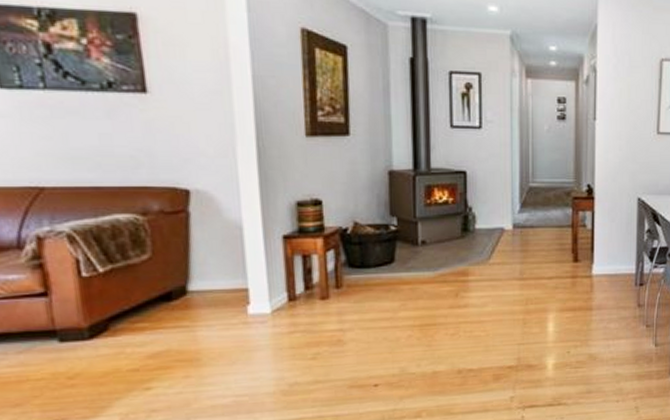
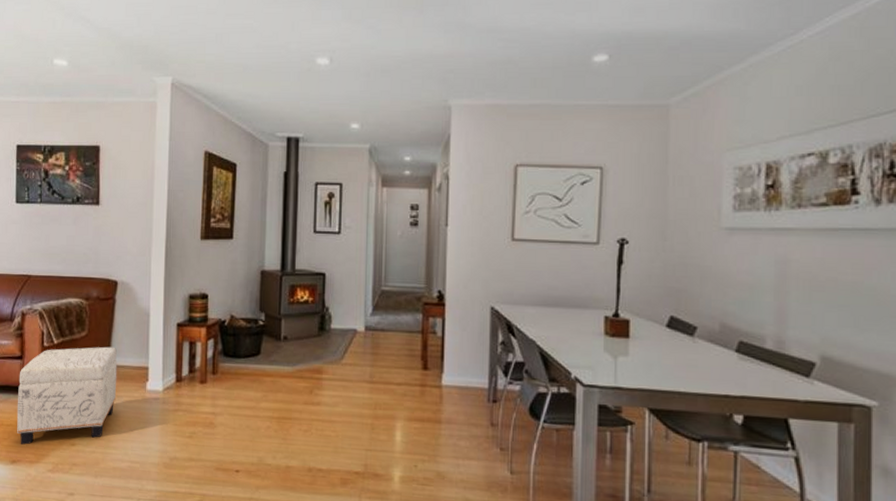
ottoman: none [45,269,205,400] -> present [16,346,118,445]

